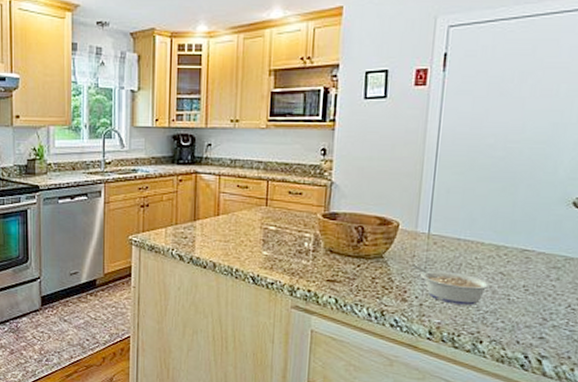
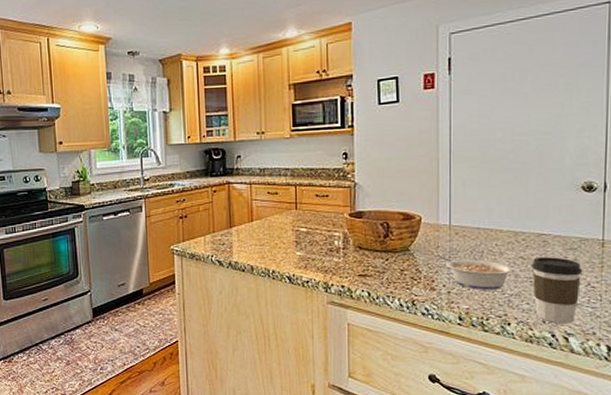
coffee cup: none [510,274,565,346] -> present [531,257,583,324]

